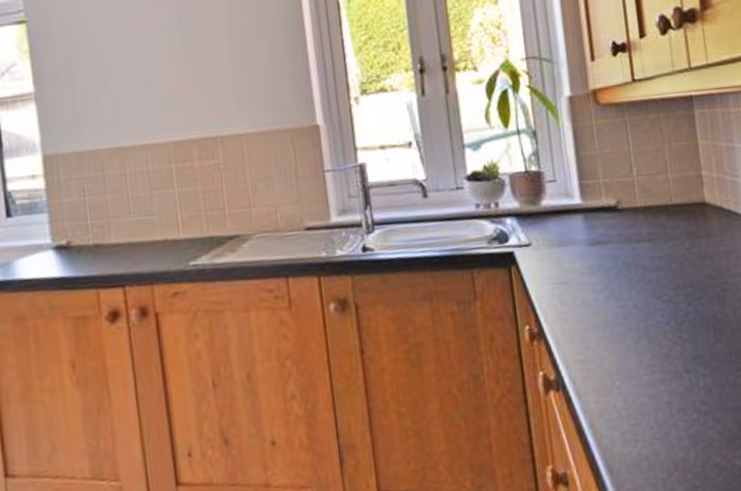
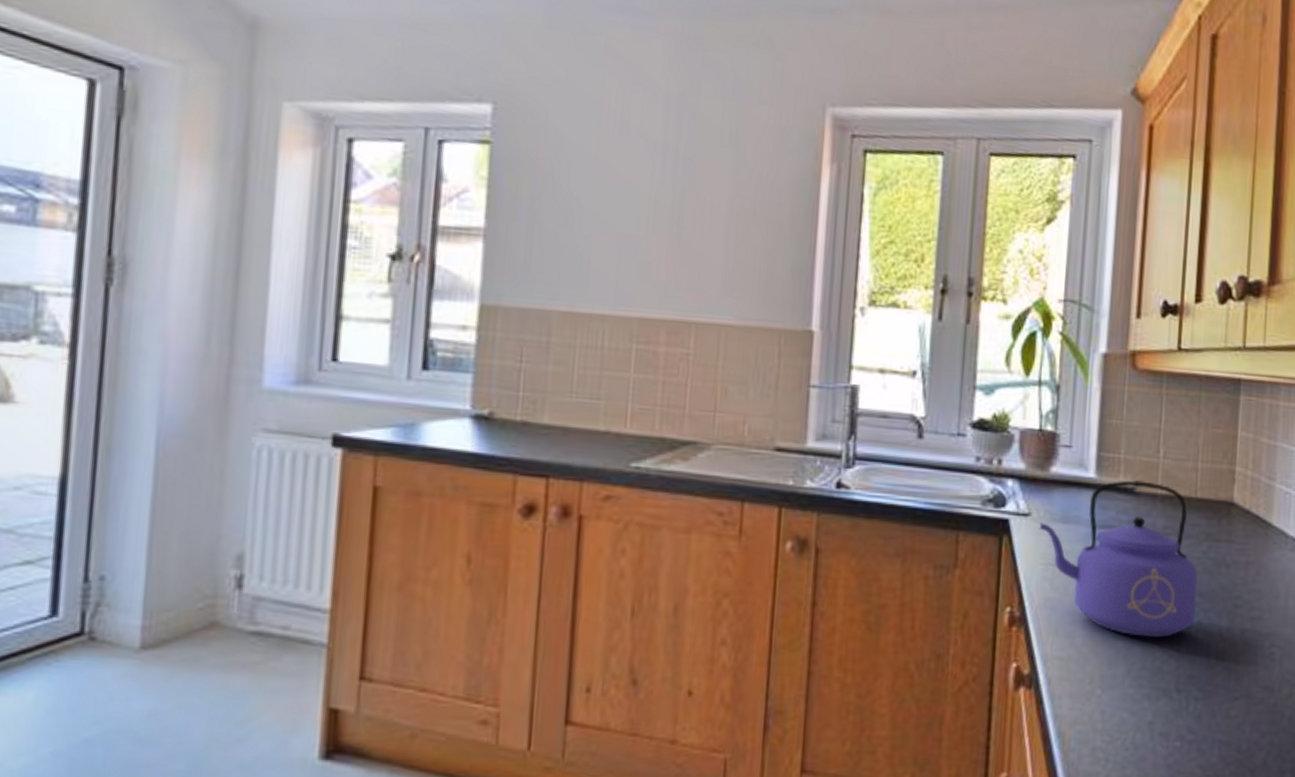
kettle: none [540,197,691,331] -> present [1039,480,1199,639]

